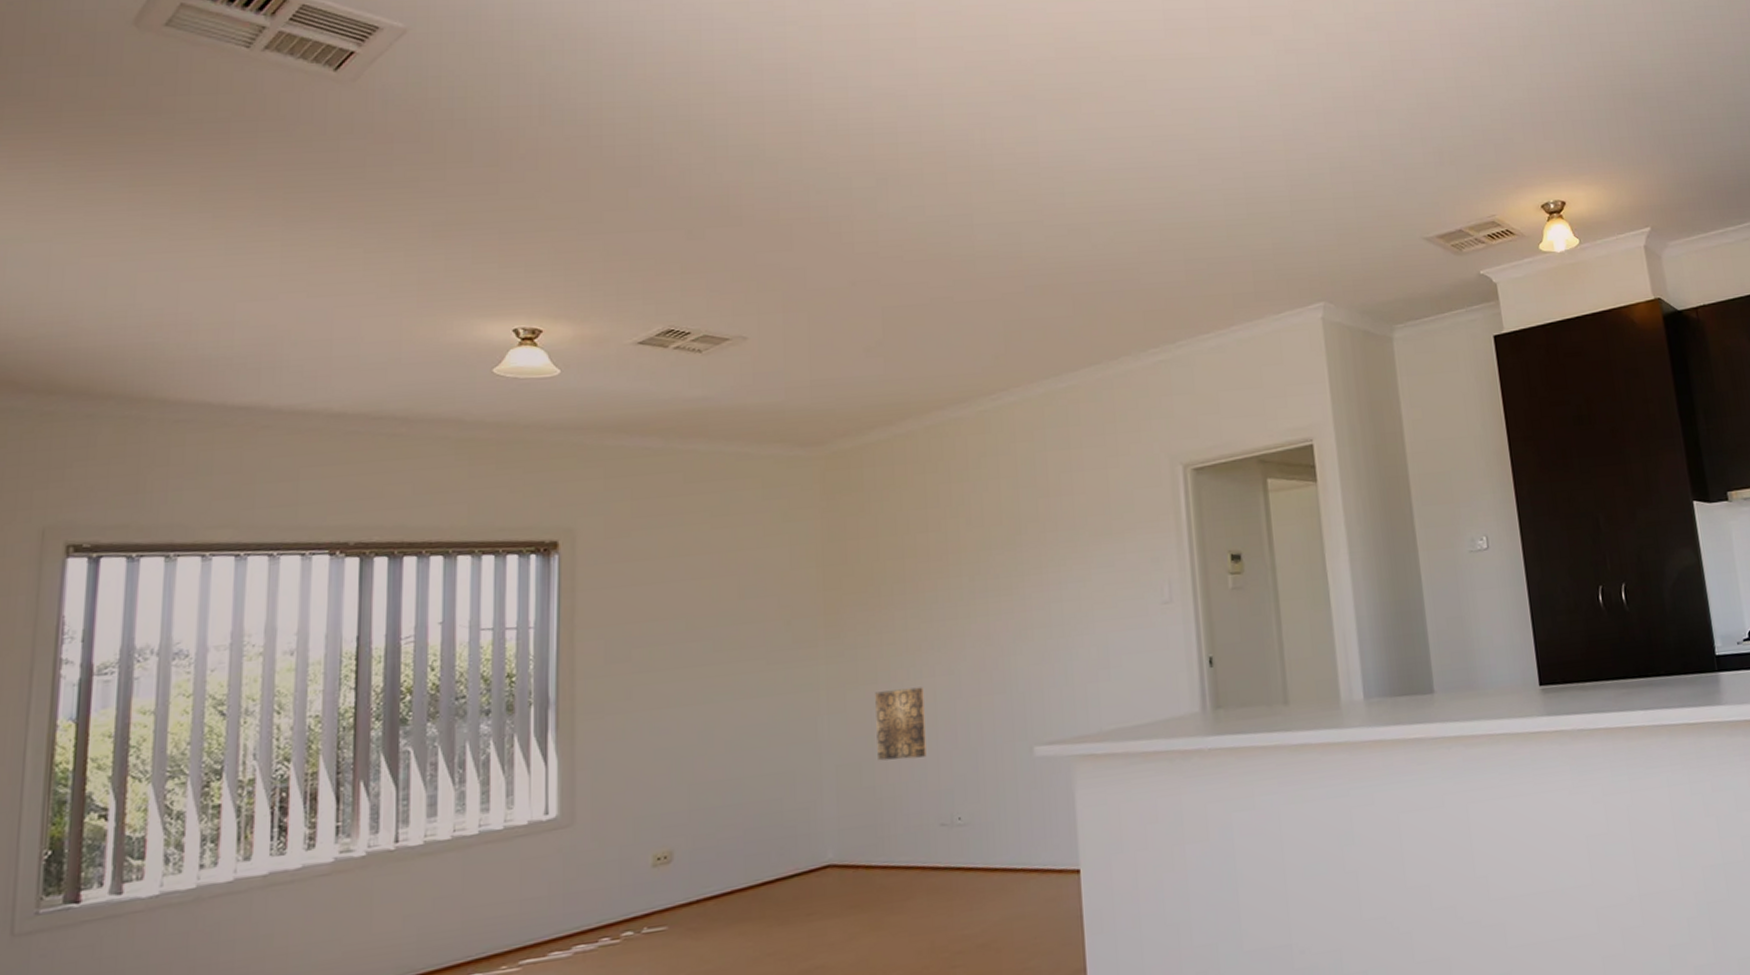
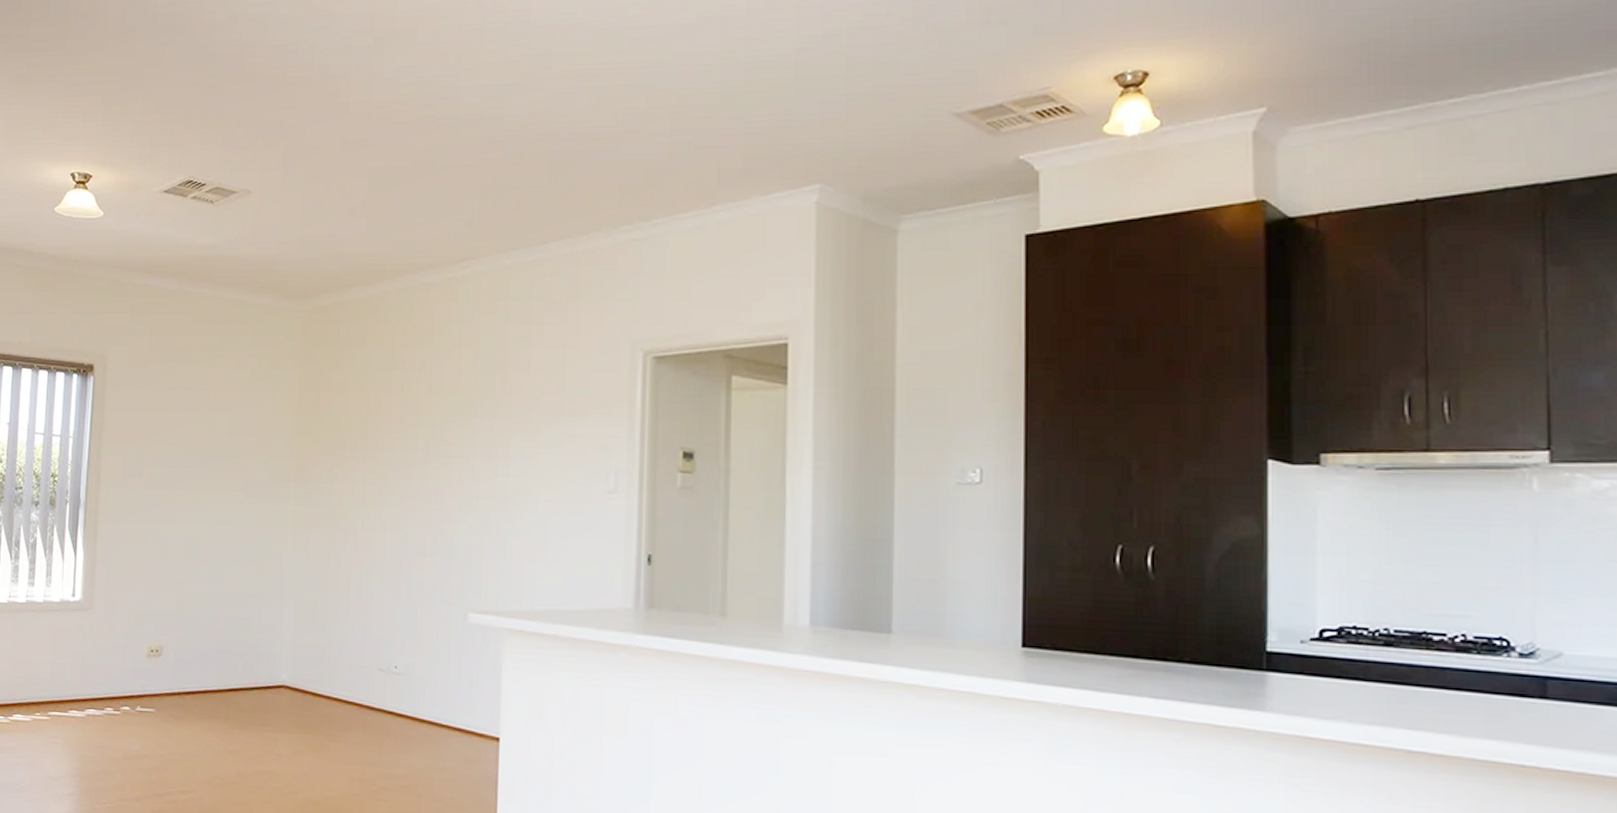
wall art: present [875,687,927,761] -> none [330,537,375,604]

